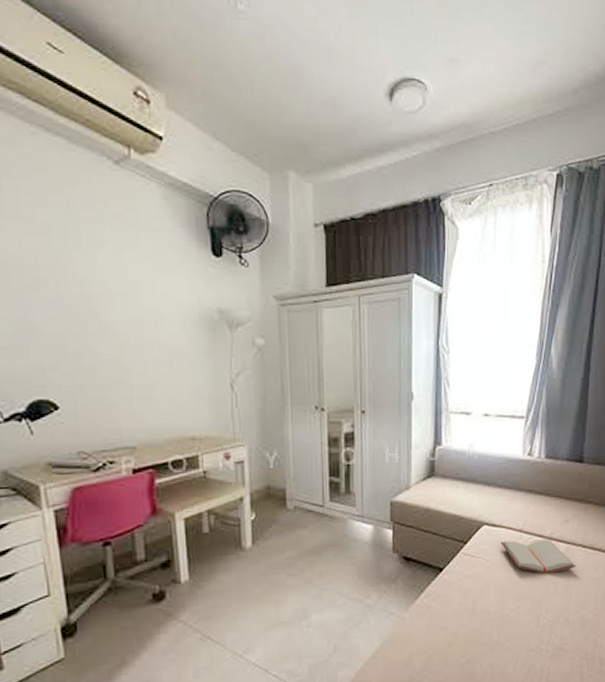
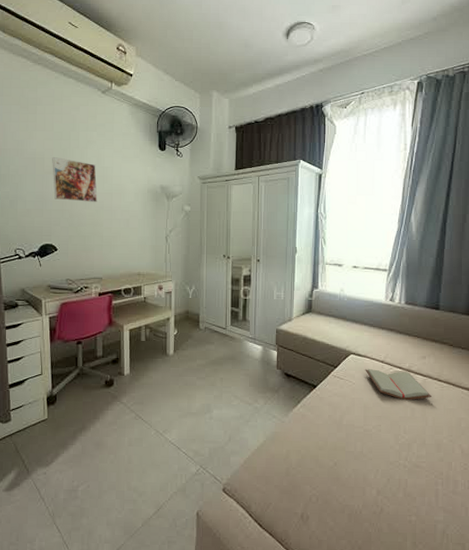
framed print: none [37,263,120,335] -> present [52,157,98,203]

